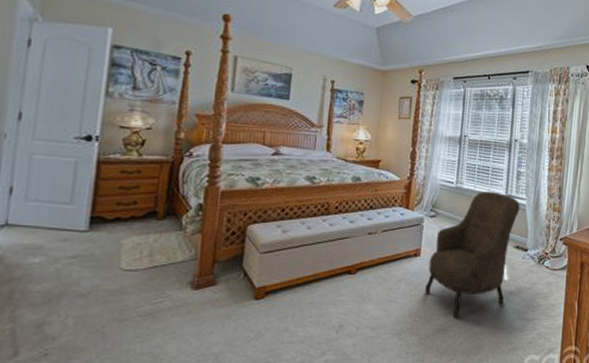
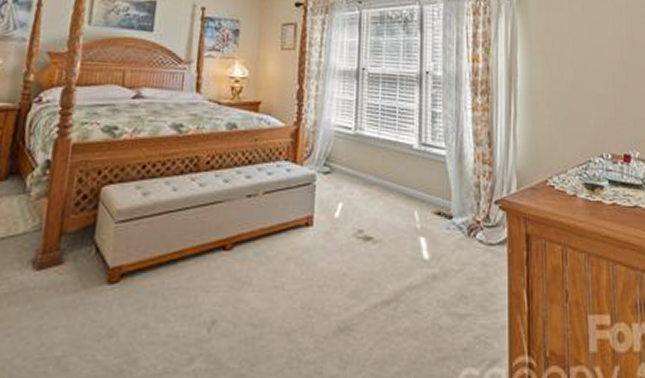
armchair: present [425,191,520,319] -> none [320,138,438,314]

